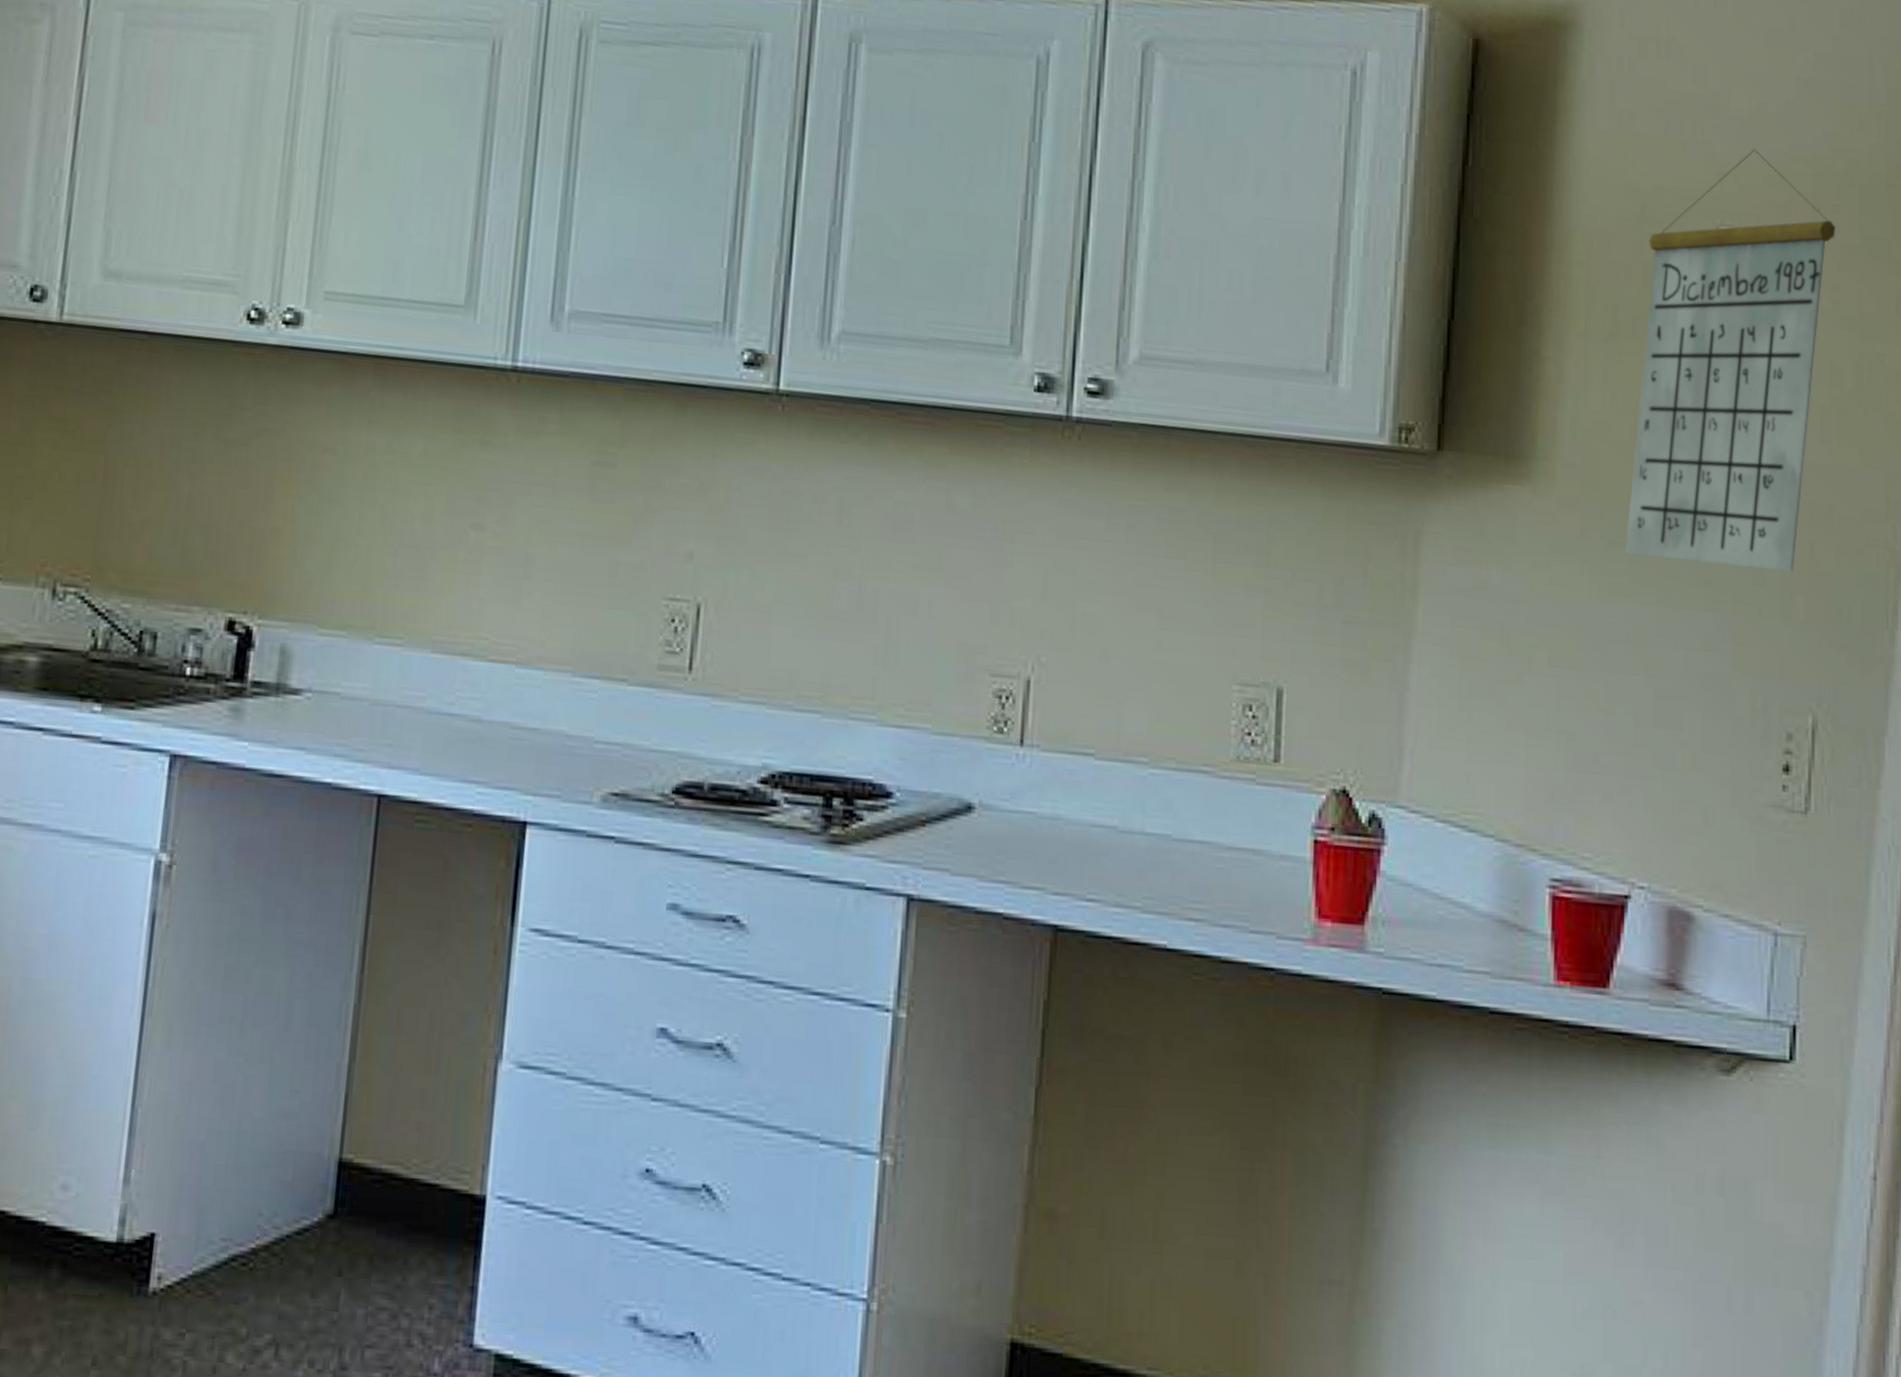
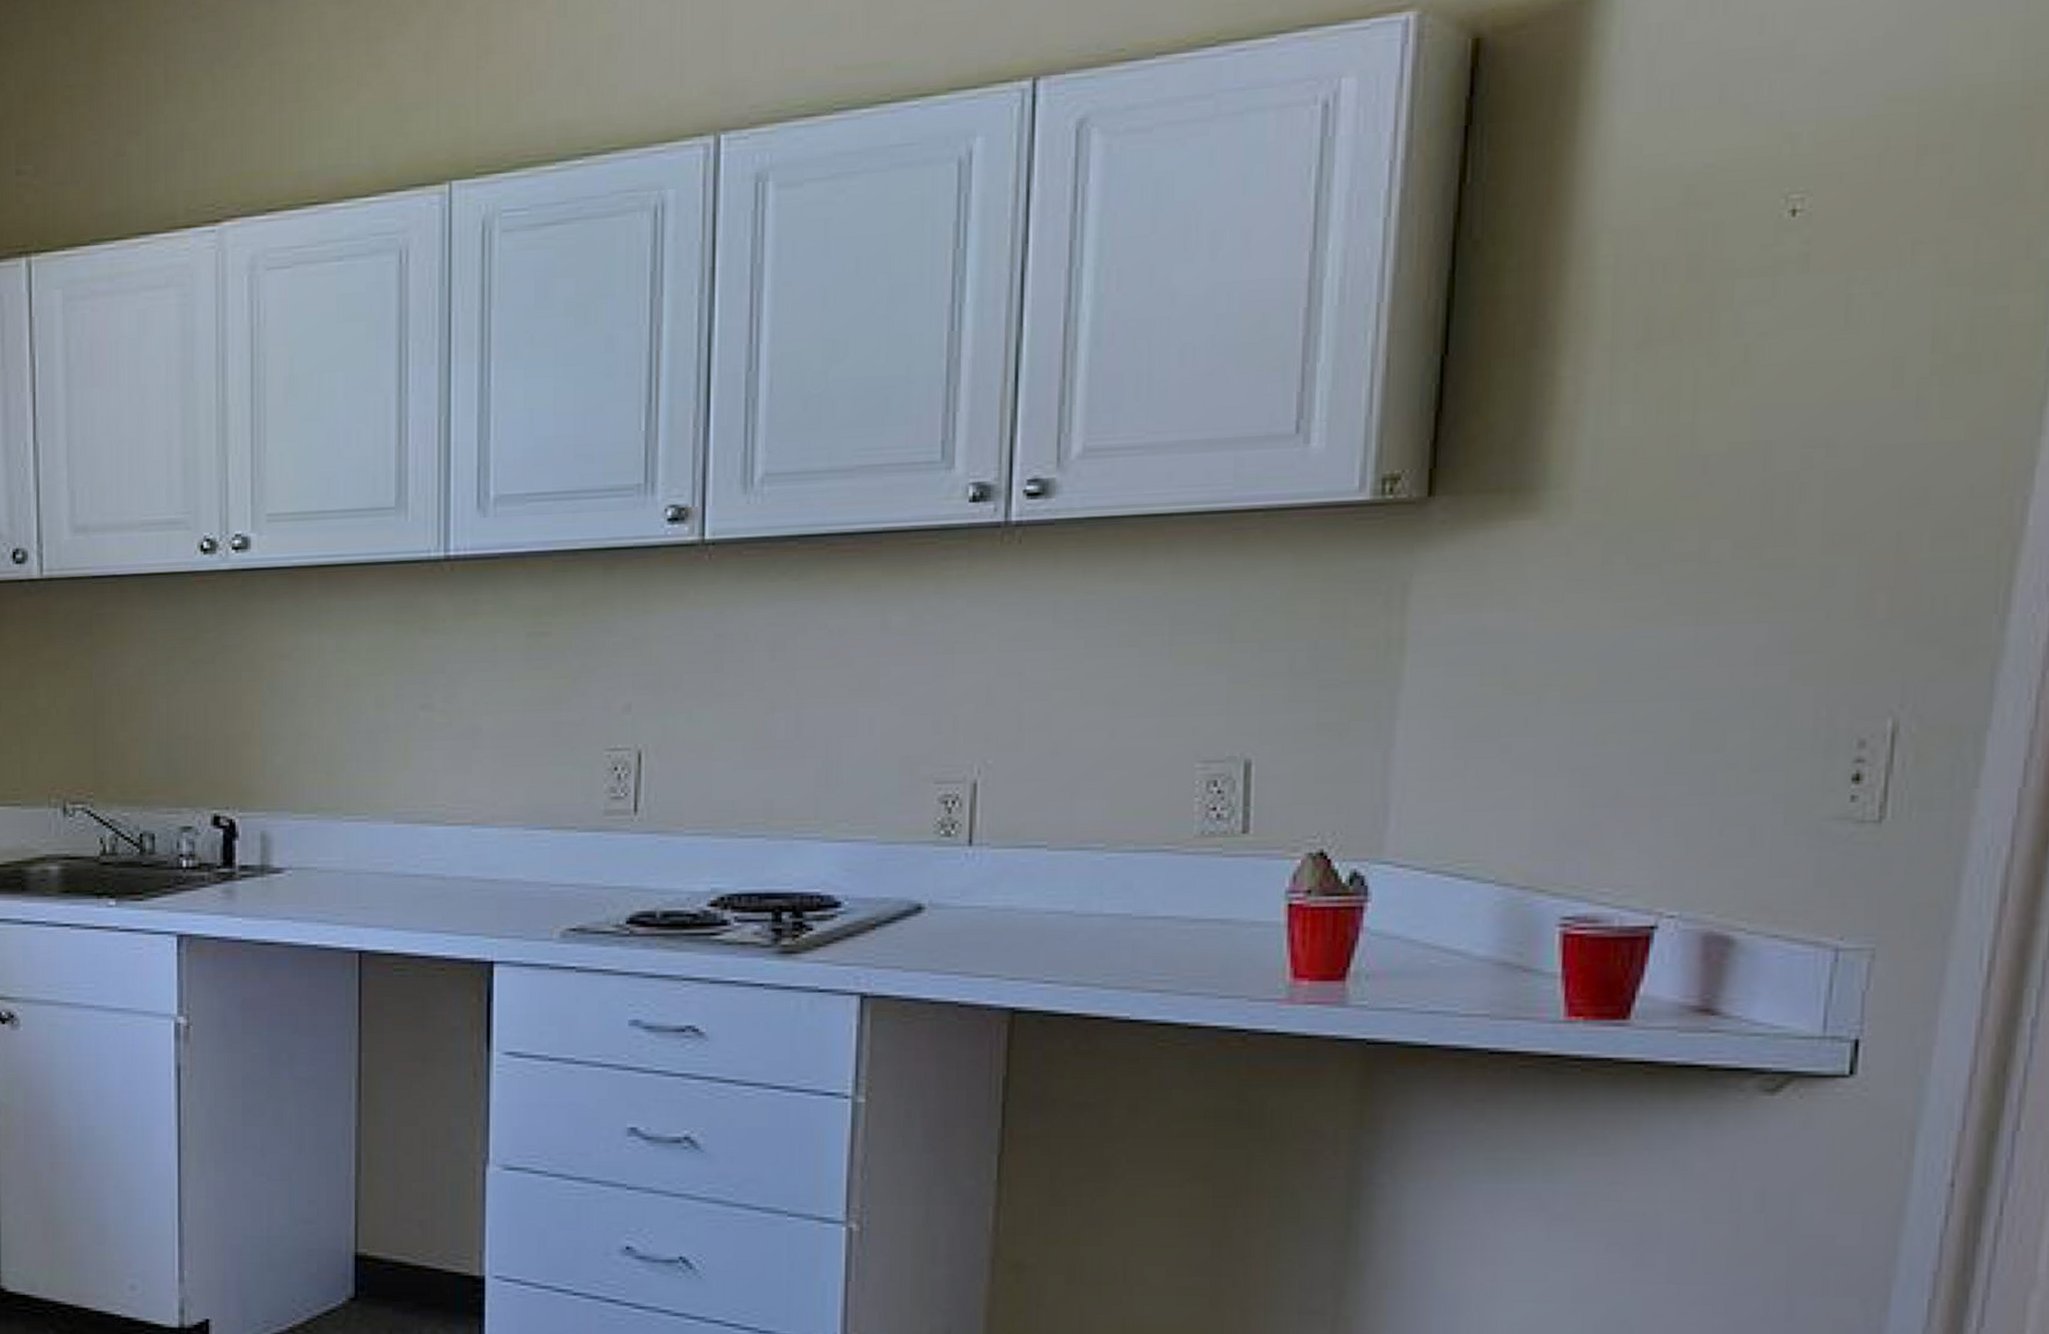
calendar: present [1624,148,1836,571] -> none [1657,97,1947,574]

